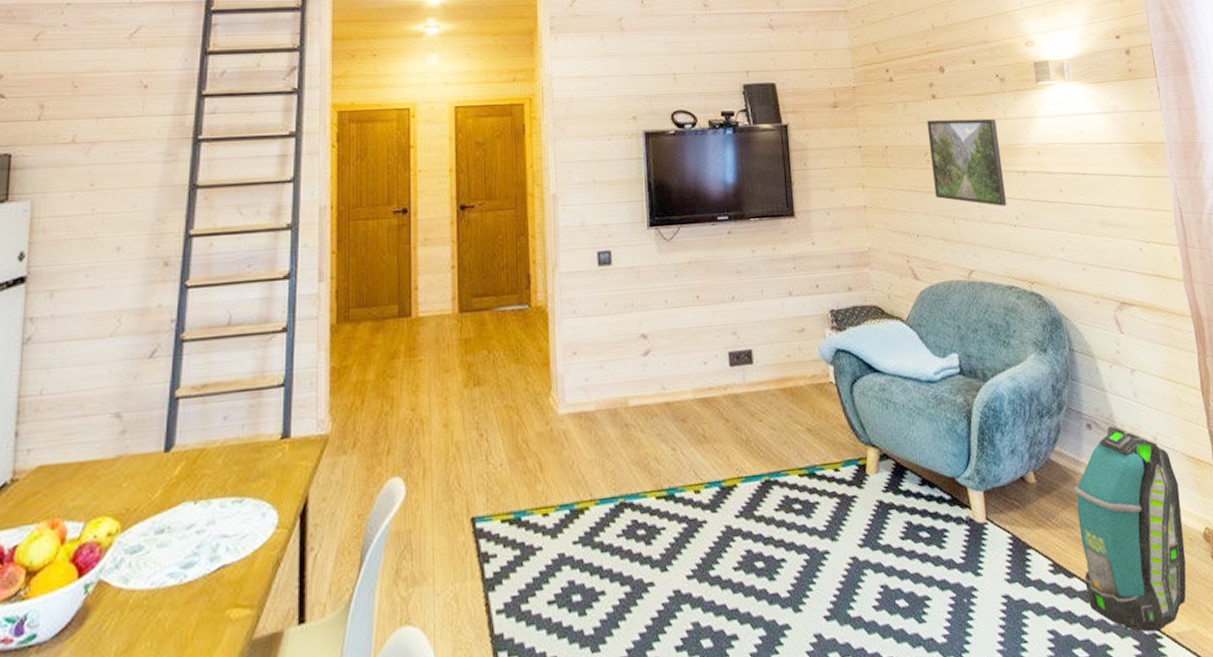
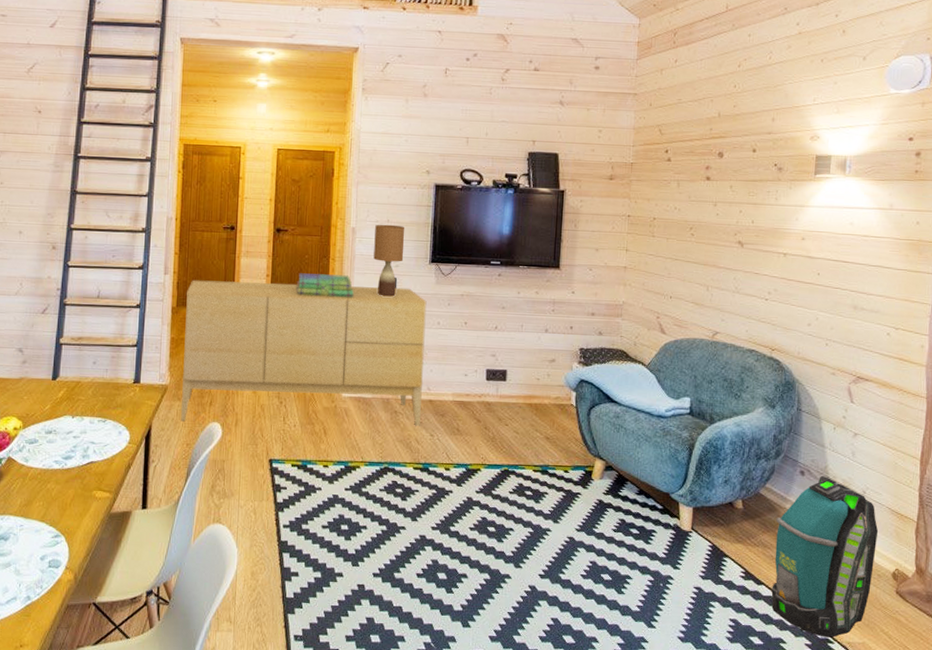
sideboard: none [348,261,658,484] -> present [181,280,427,426]
stack of books: none [489,255,561,289] -> present [296,273,354,297]
table lamp: none [580,185,617,276] -> present [373,224,405,297]
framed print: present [926,118,1007,206] -> none [694,199,766,282]

